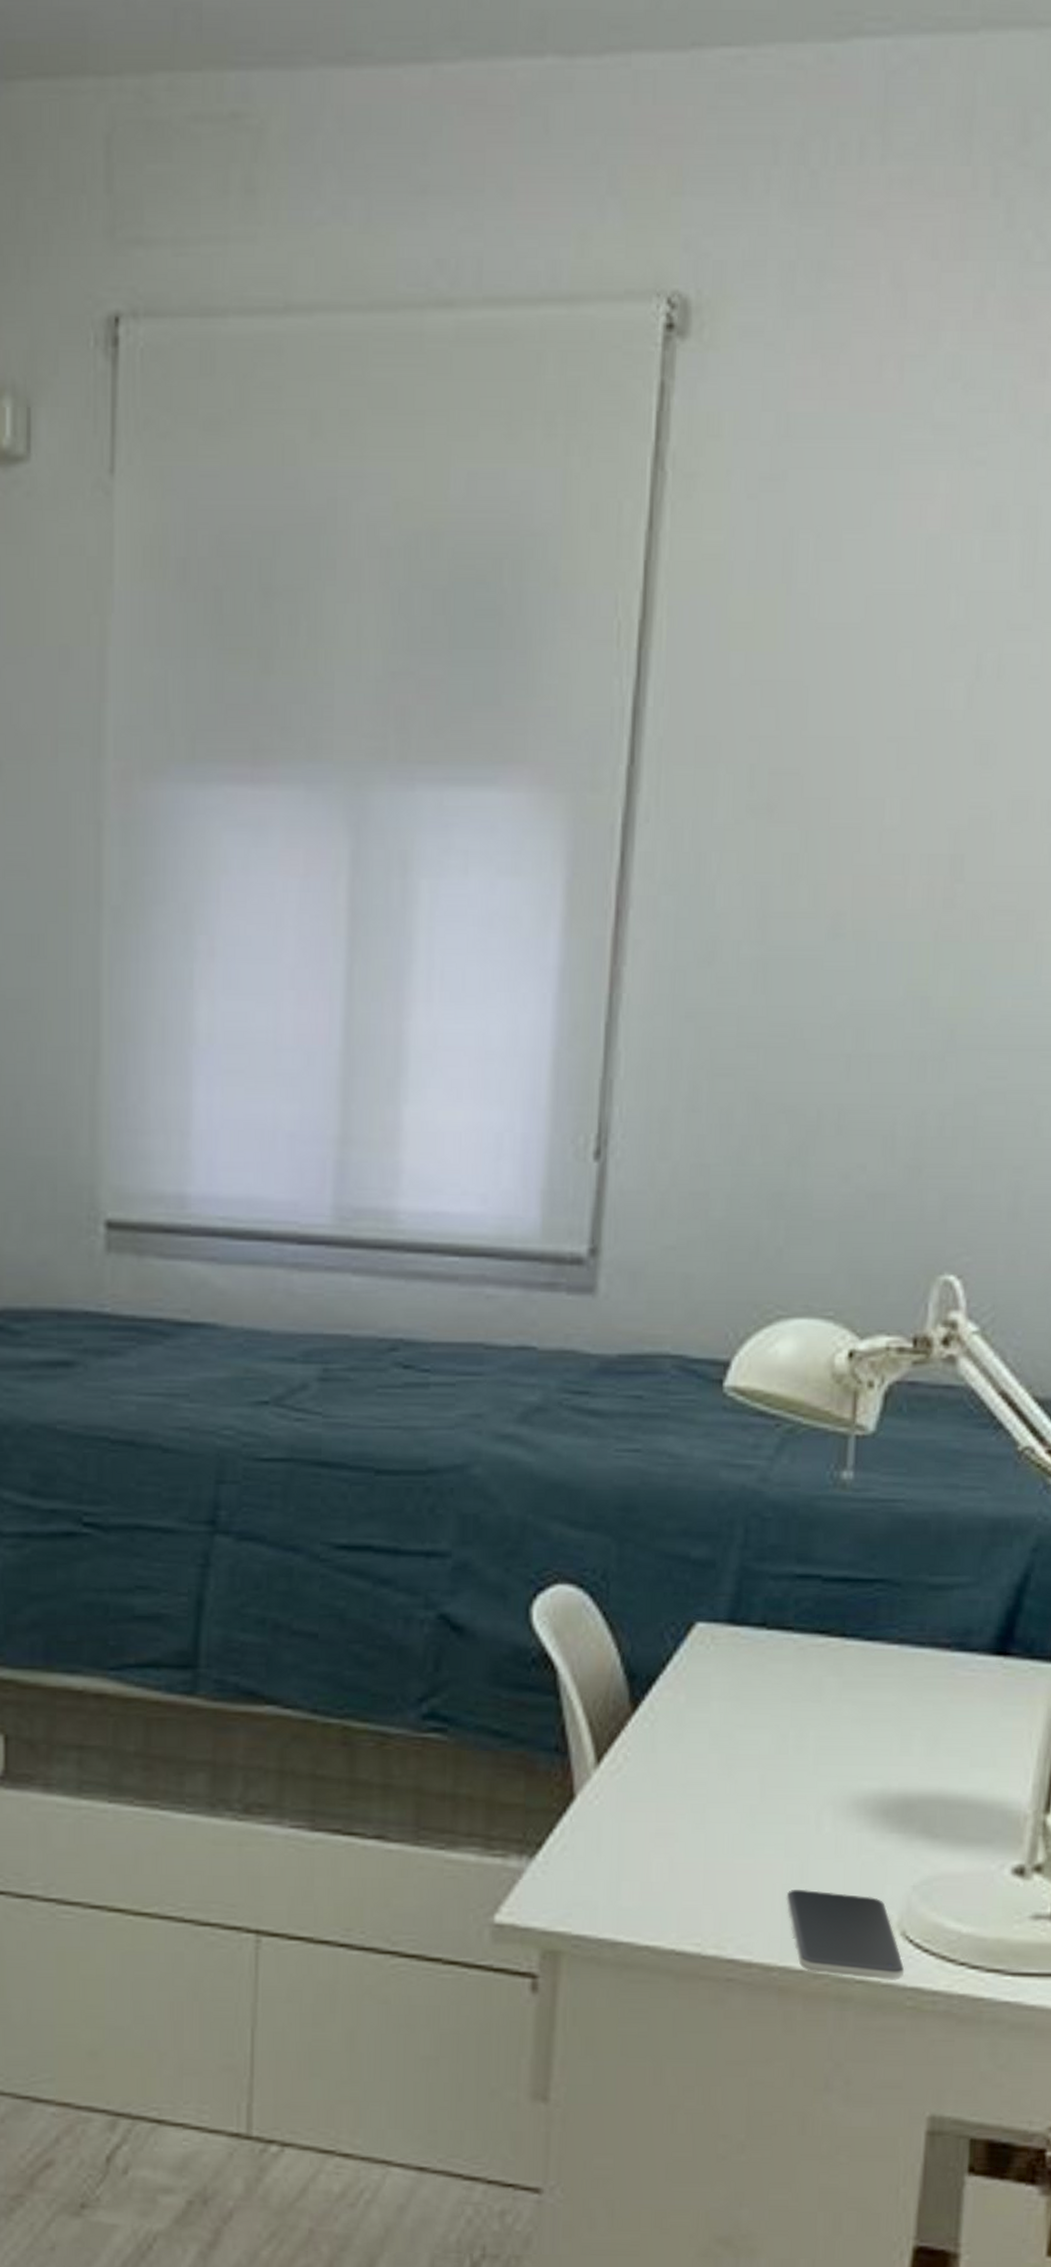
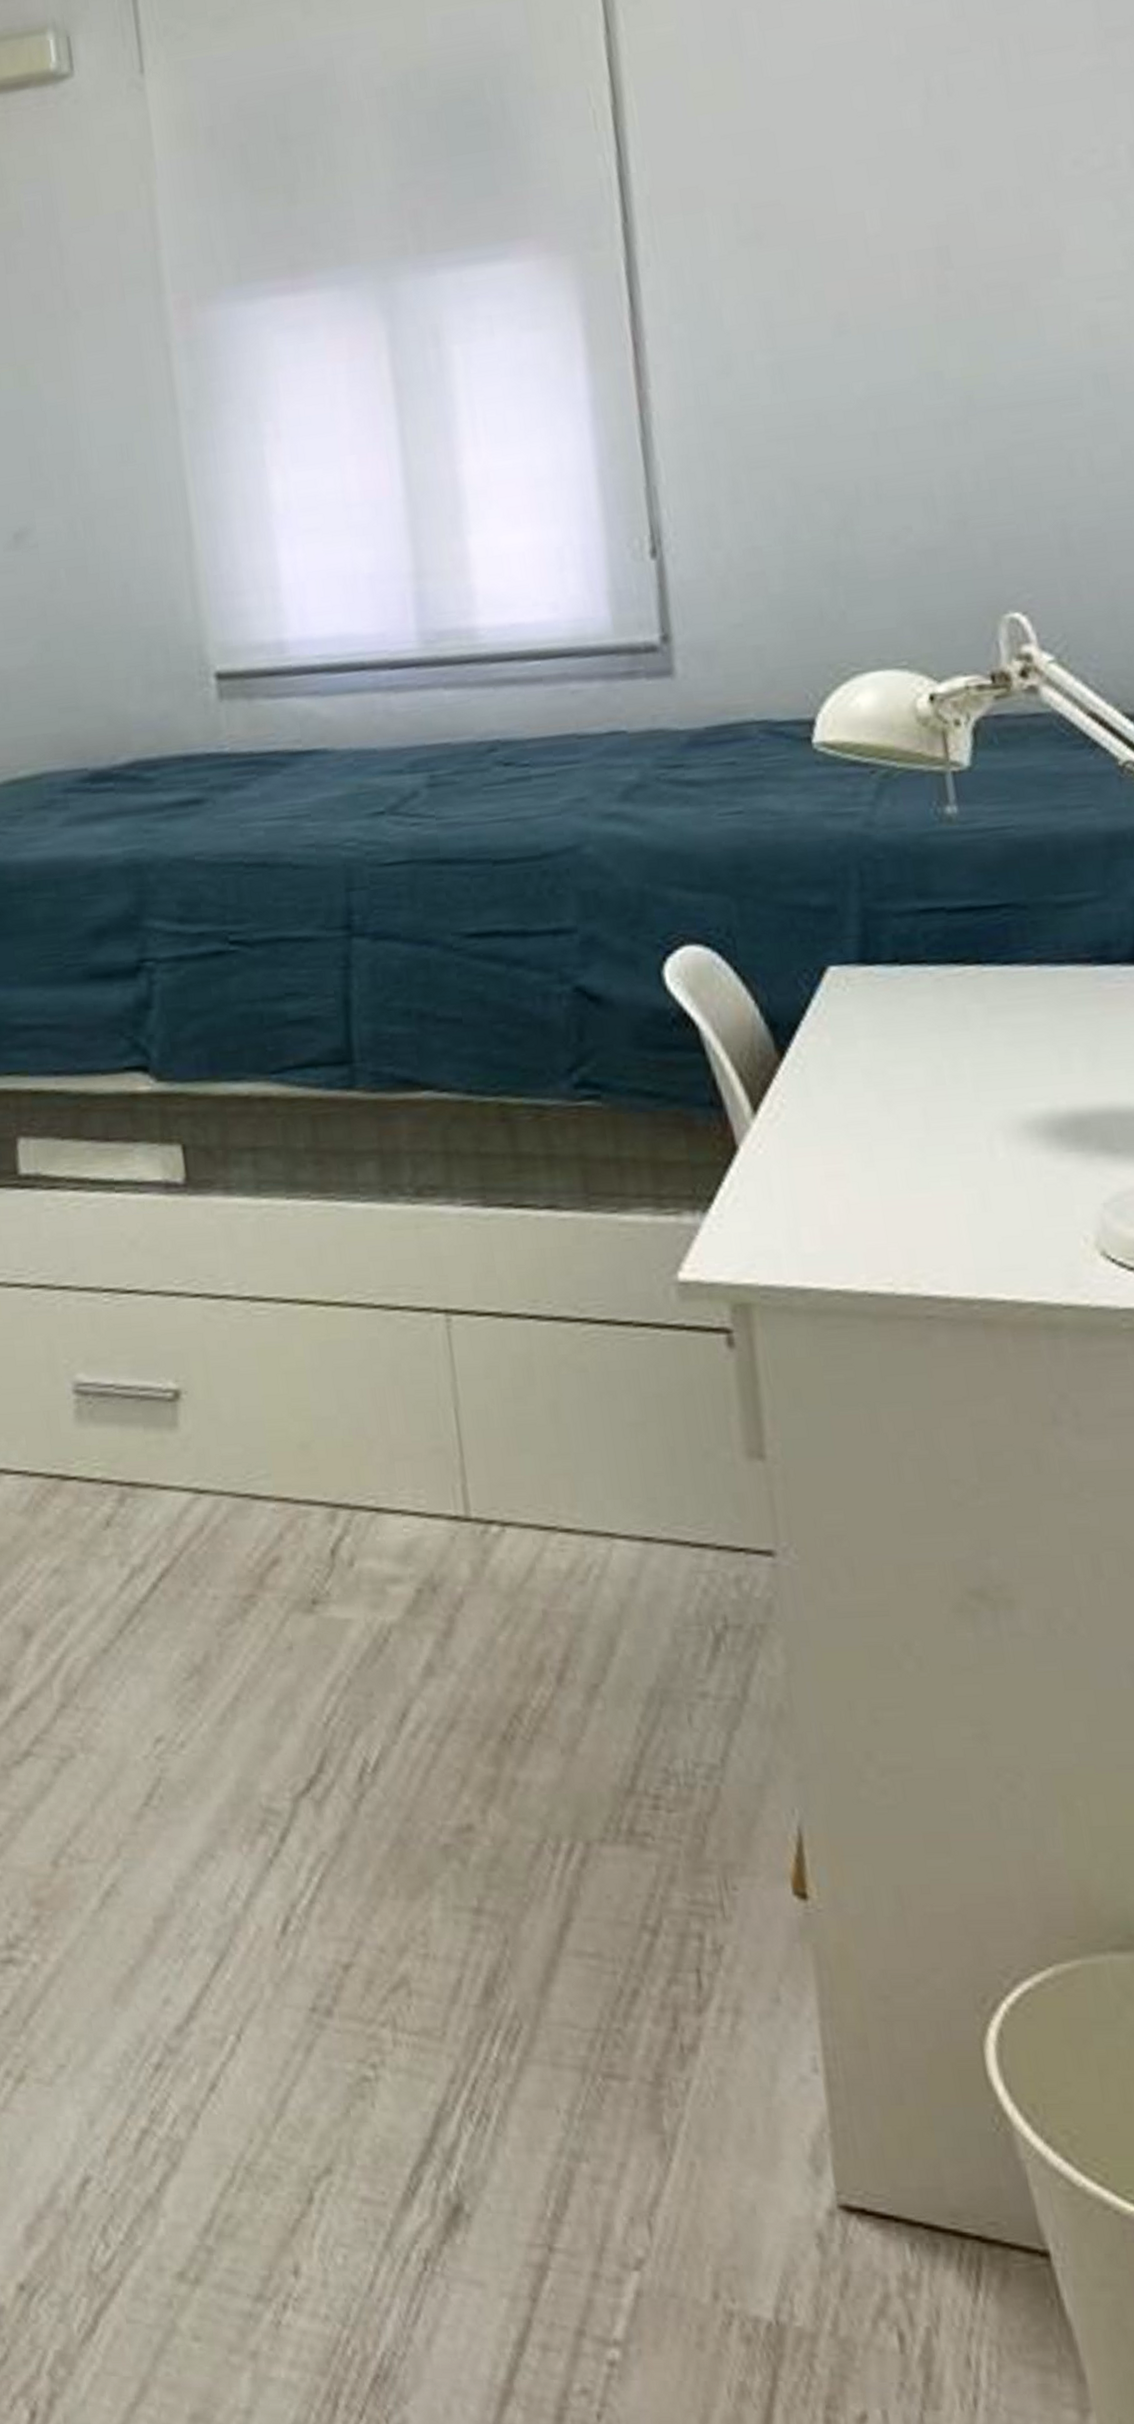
smartphone: present [786,1889,905,1980] -> none [971,1217,1114,1304]

